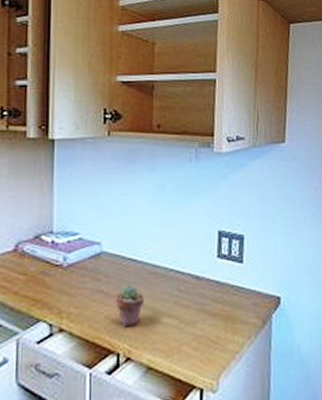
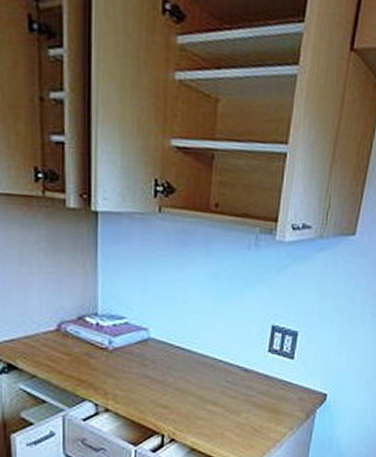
potted succulent: present [115,285,145,327] -> none [161,372,192,412]

